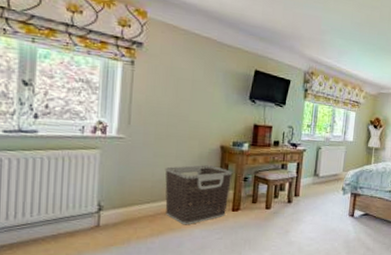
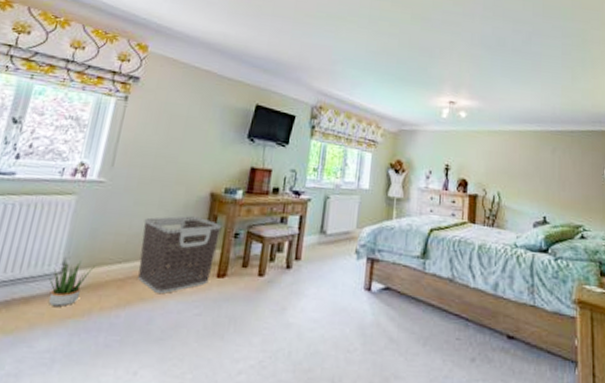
potted plant: none [83,202,129,237] -> present [44,261,97,307]

